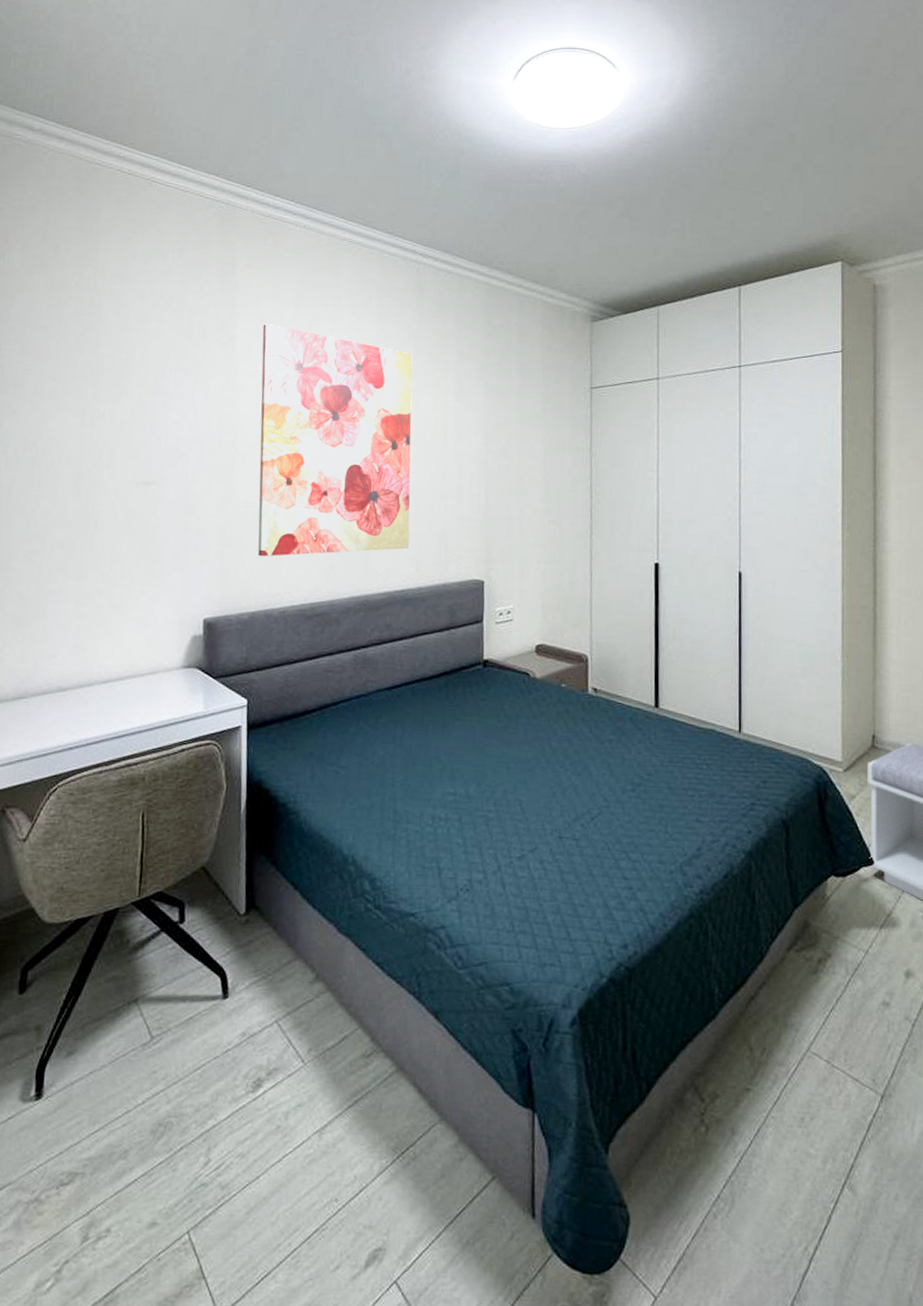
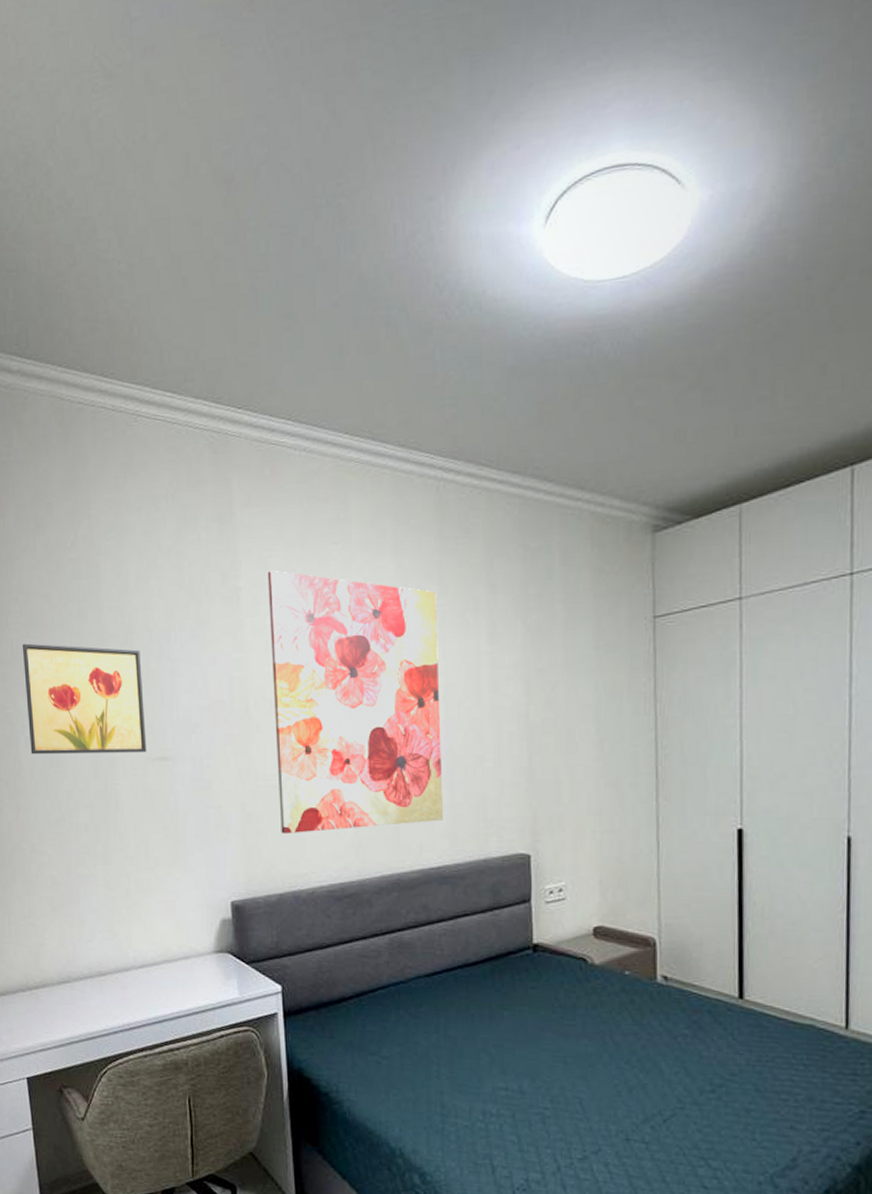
wall art: none [10,369,134,477] -> present [22,643,147,755]

